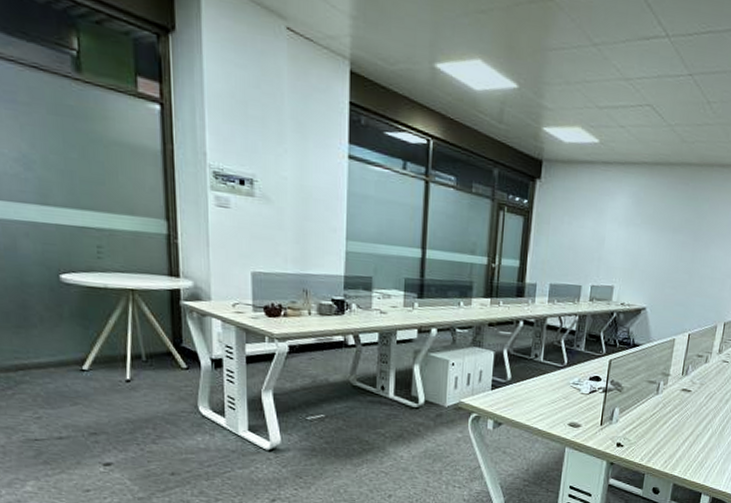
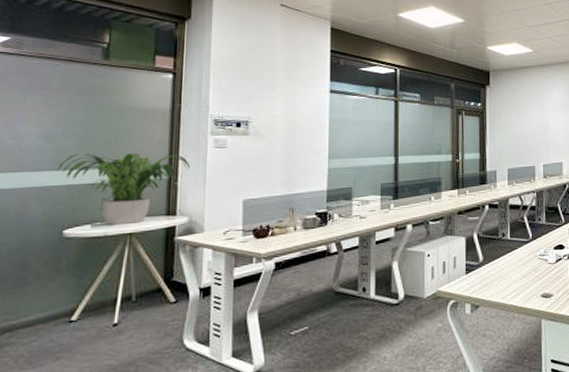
potted plant: none [42,188,190,280] -> present [57,153,190,226]

